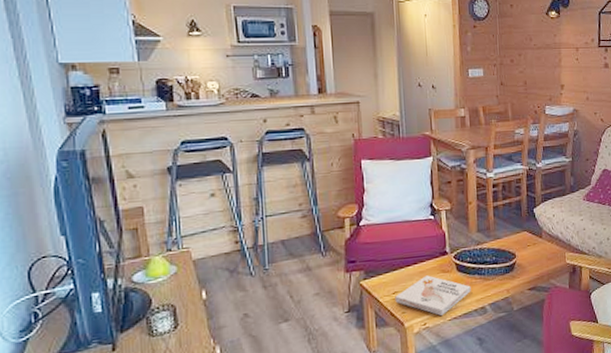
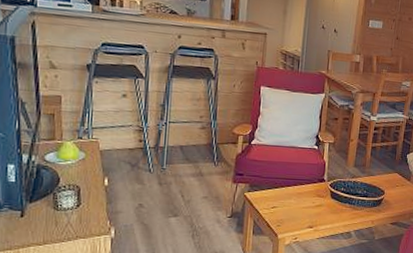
book: present [395,275,471,317] -> none [273,197,341,234]

